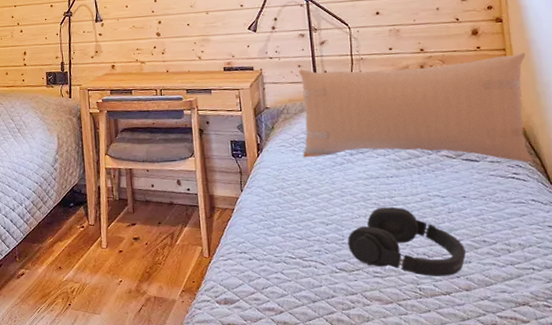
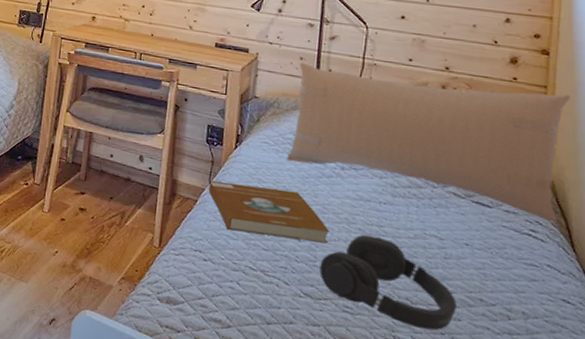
book: none [241,183,351,228] -> present [208,181,329,244]

